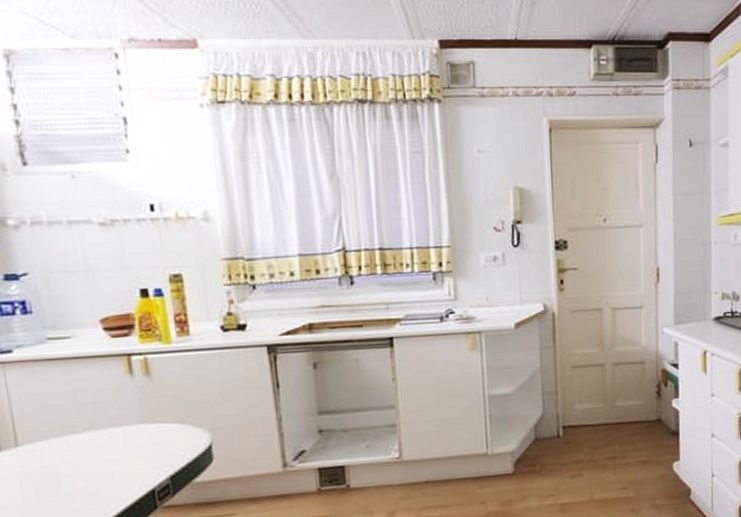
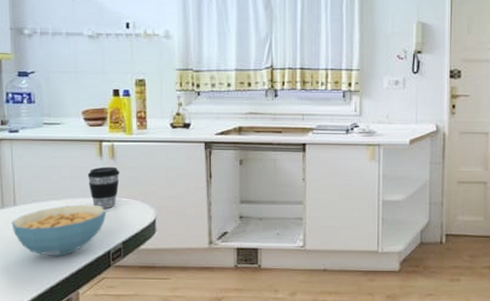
cereal bowl: none [14,435,146,505] -> present [11,204,107,257]
coffee cup: none [114,385,159,439] -> present [87,166,120,209]

